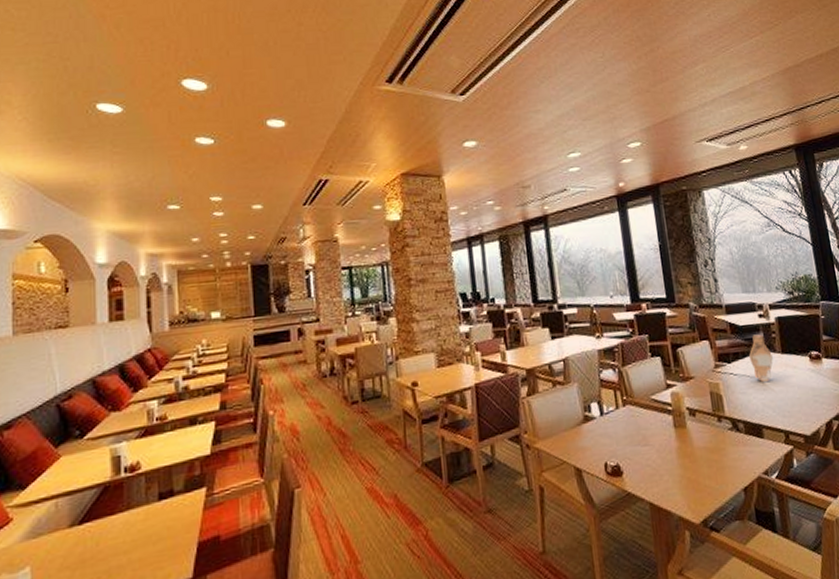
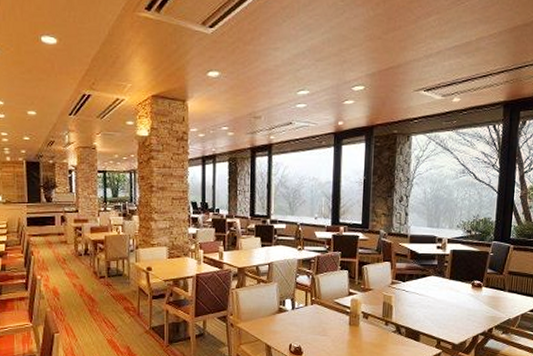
vase: present [749,334,773,383] -> none [422,262,441,300]

